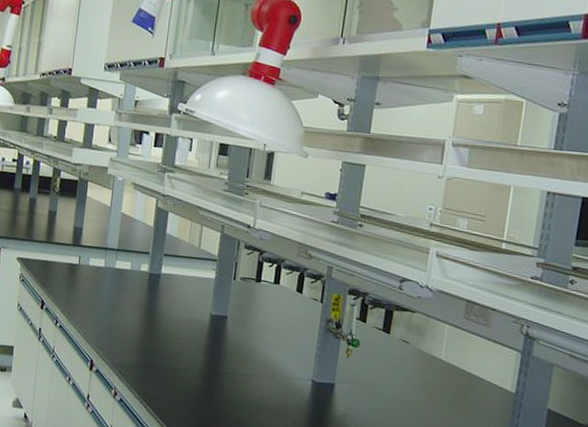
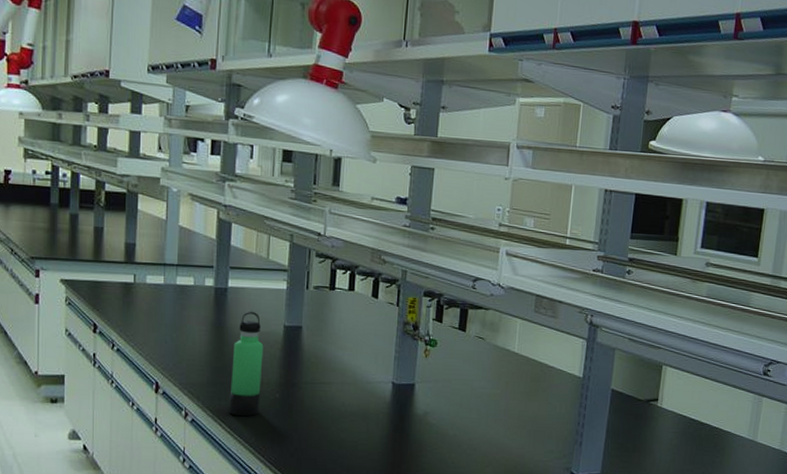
thermos bottle: none [154,297,190,402] -> present [229,311,264,417]

